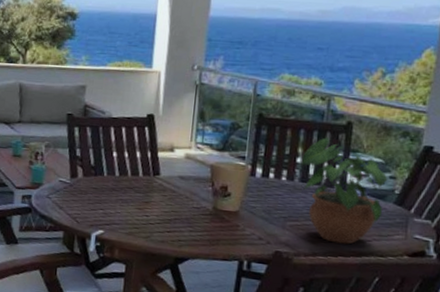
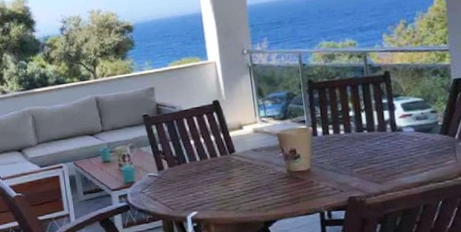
potted plant: present [300,137,388,245] -> none [353,89,432,179]

